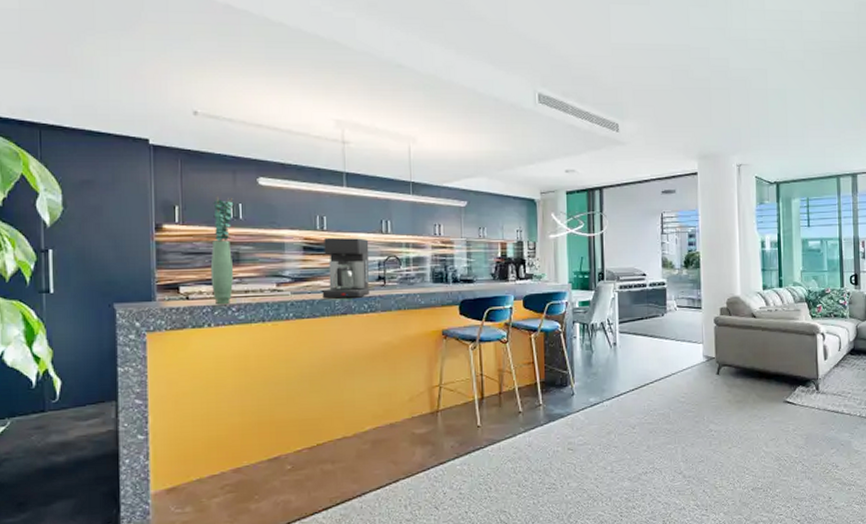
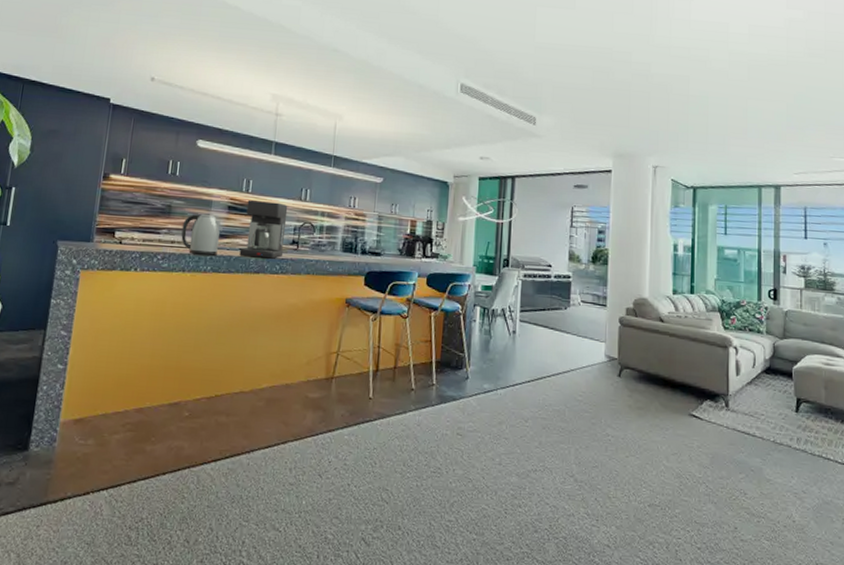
vase: present [210,196,234,305] -> none [143,153,173,253]
kettle: none [255,257,298,302] -> present [181,213,221,256]

